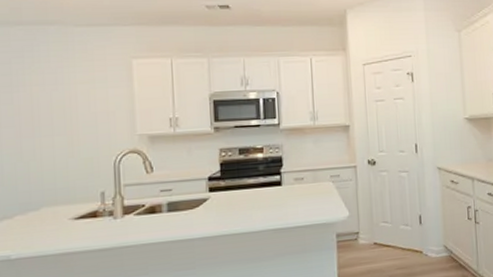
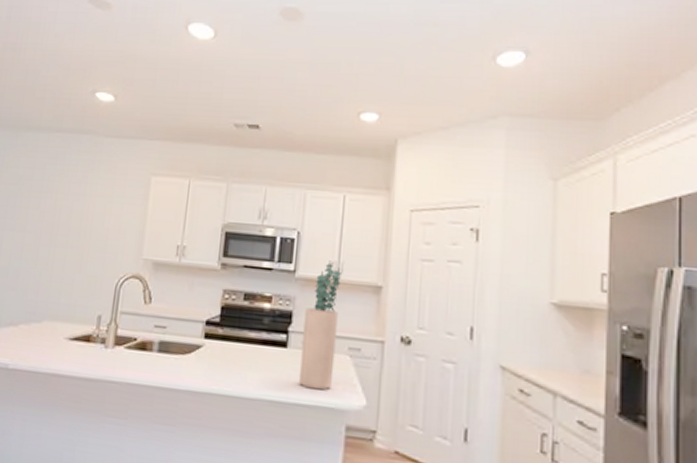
vase: none [292,111,322,213] -> present [298,260,341,391]

